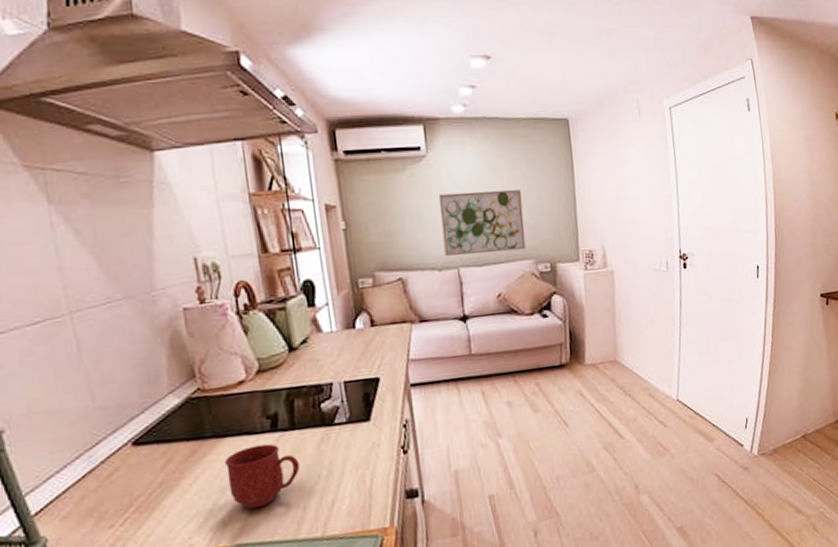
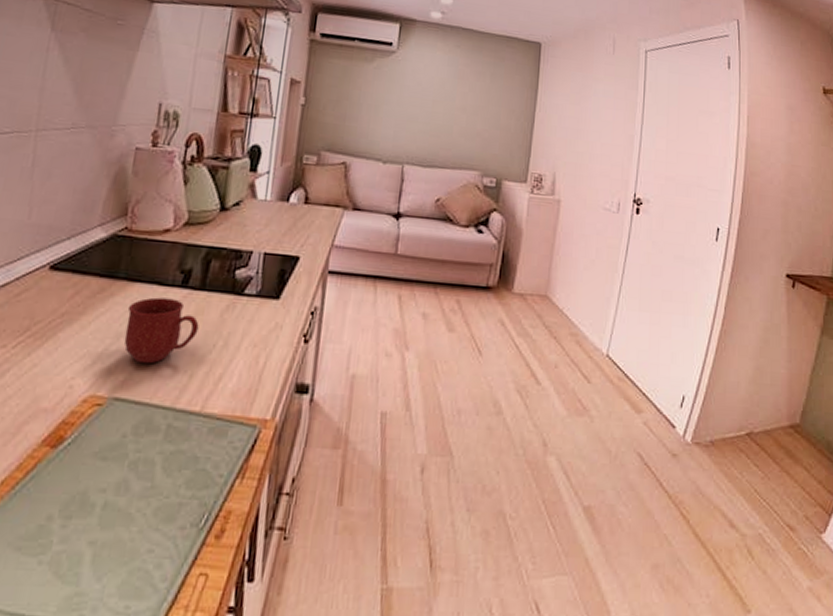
wall art: present [438,190,526,256] -> none [393,90,480,160]

